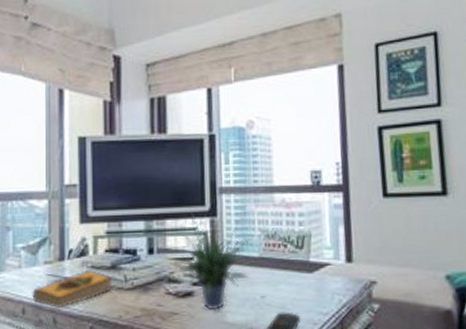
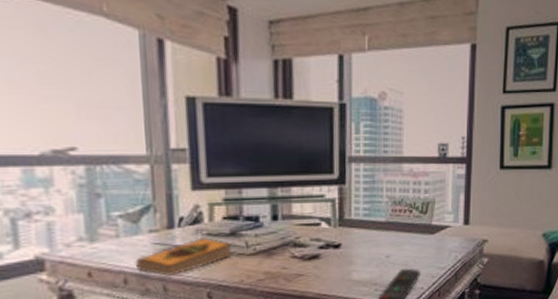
potted plant: present [170,209,252,311] -> none [296,176,380,271]

